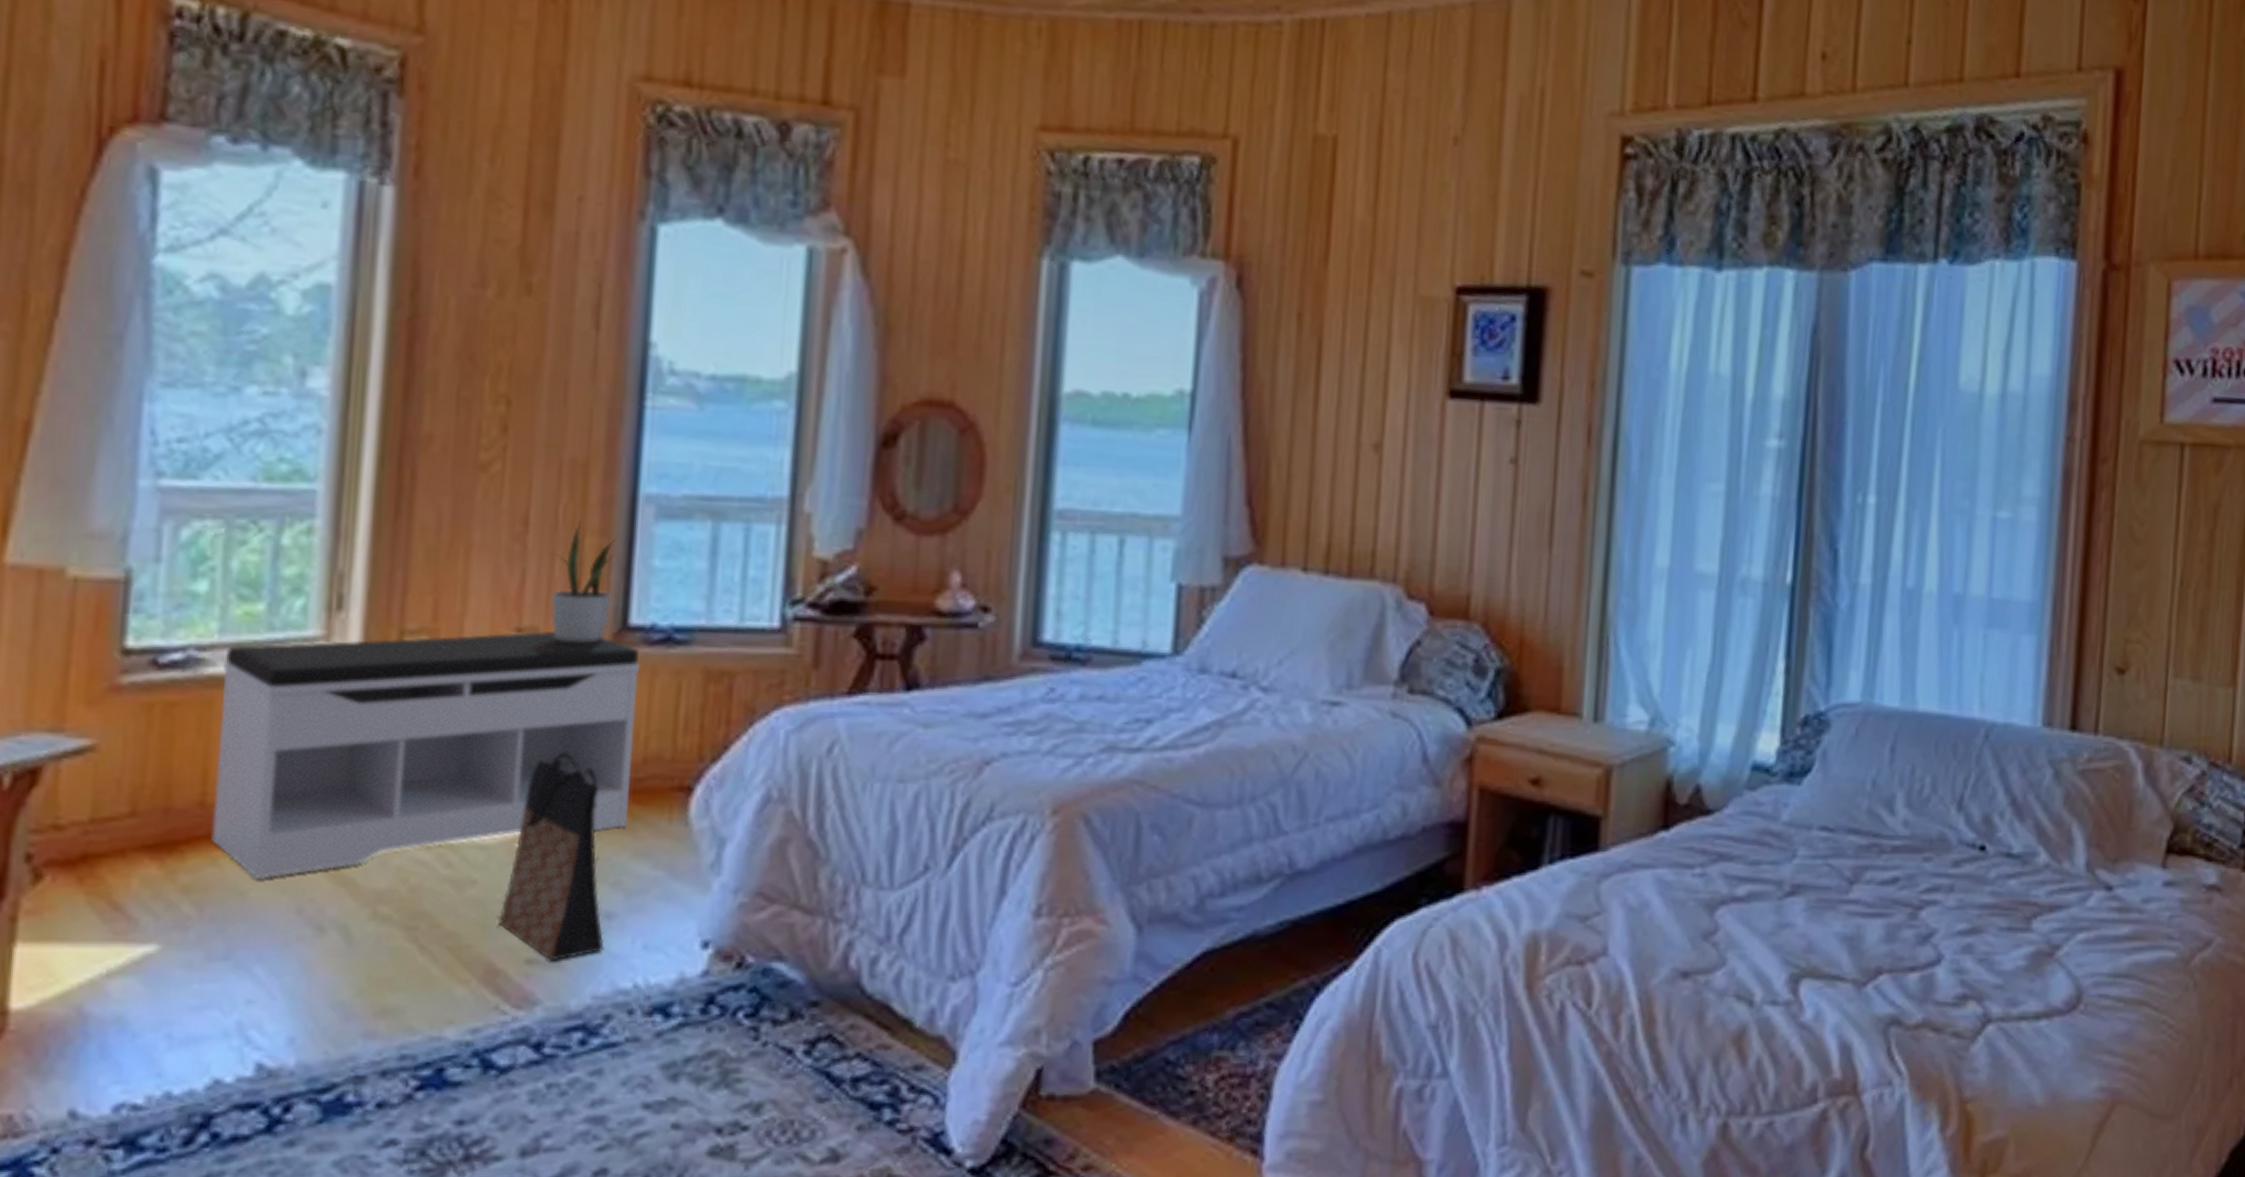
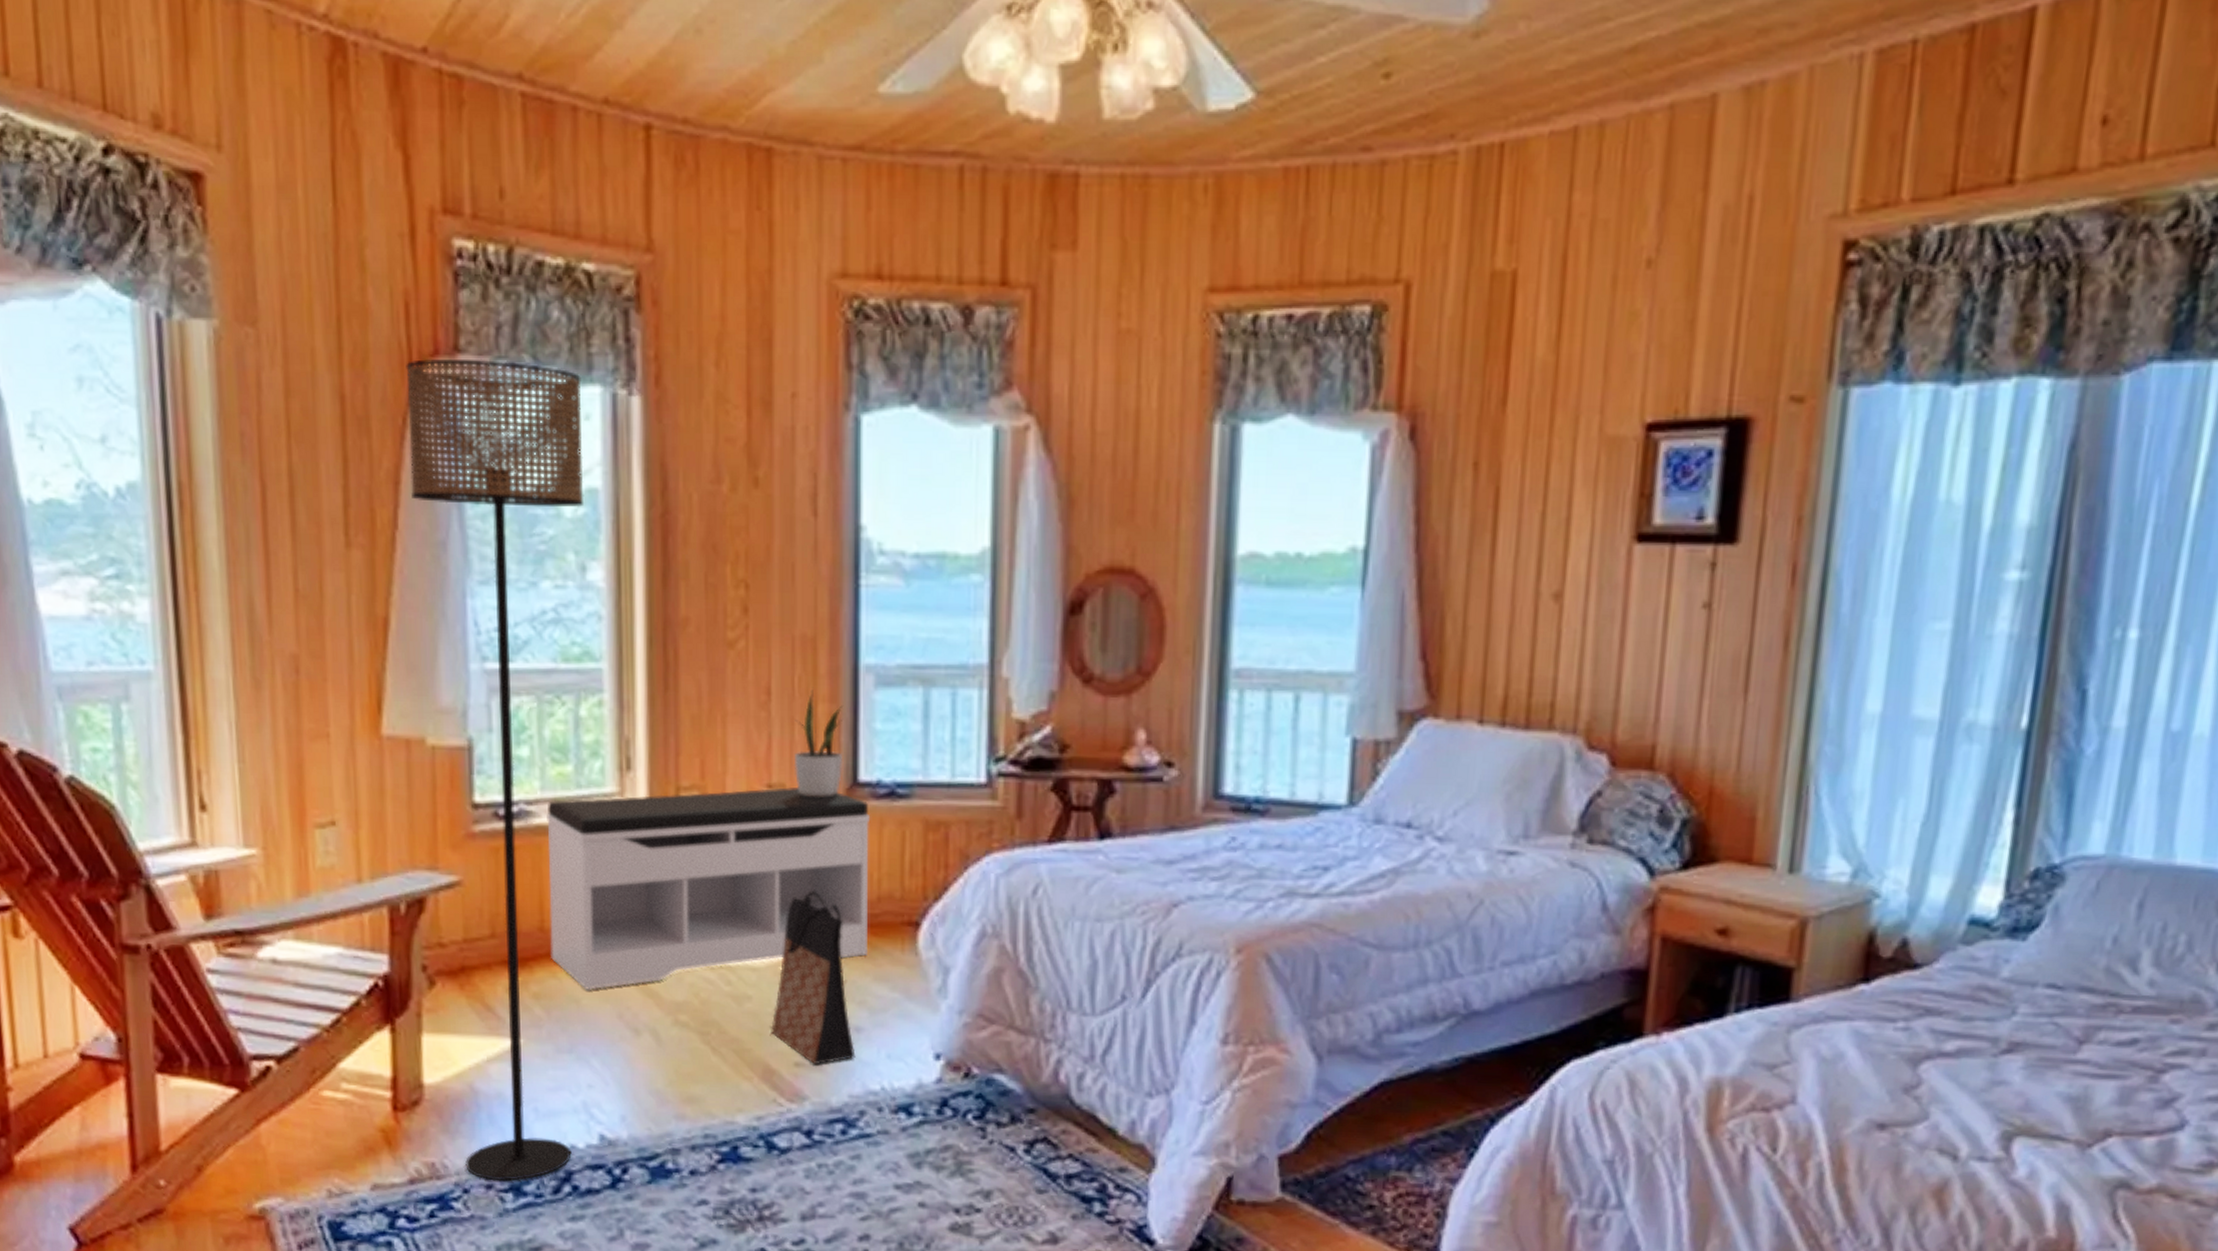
floor lamp: none [58,124,322,1135] -> present [406,358,584,1182]

